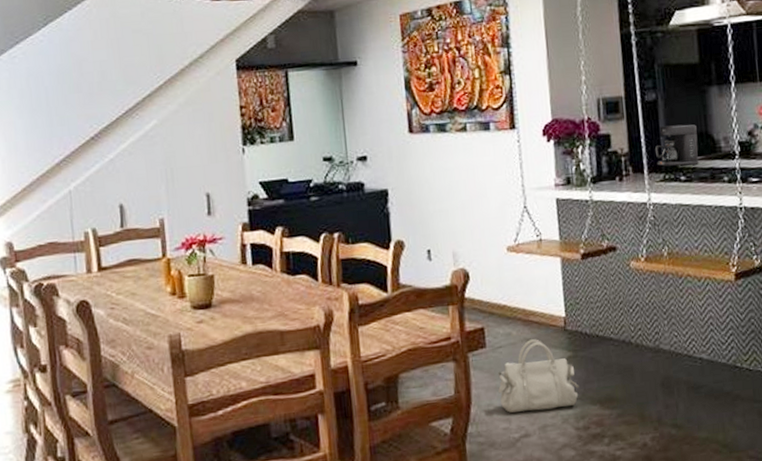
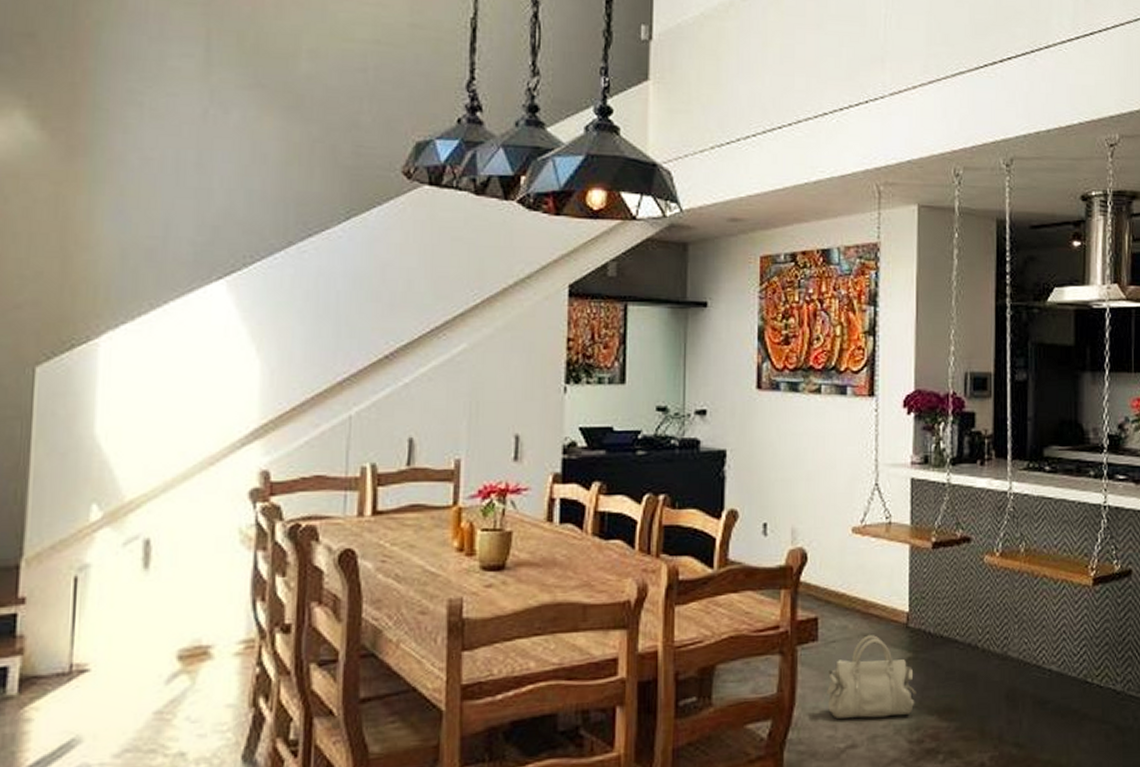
coffee maker: present [655,124,699,167] -> none [1021,408,1066,456]

